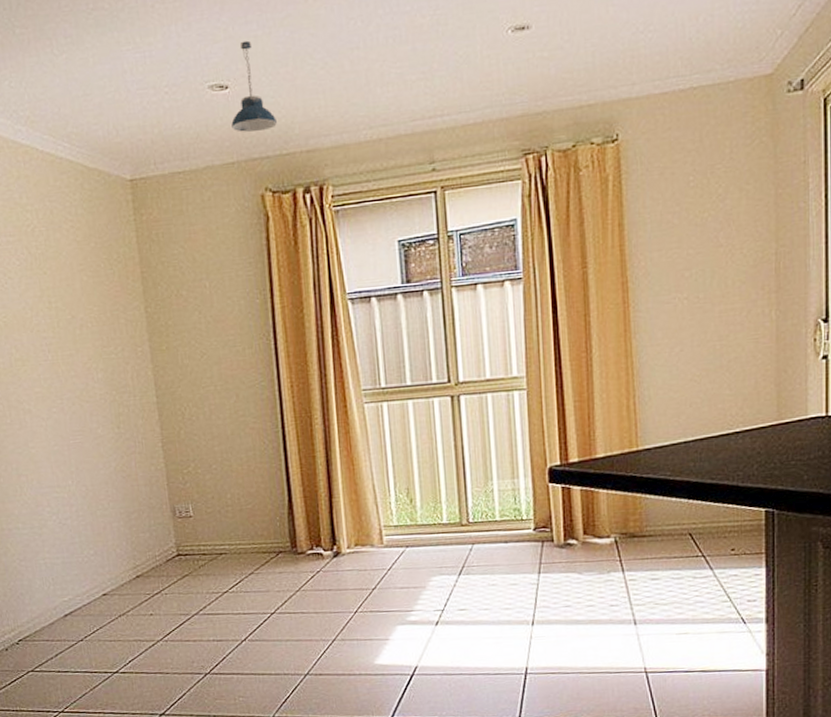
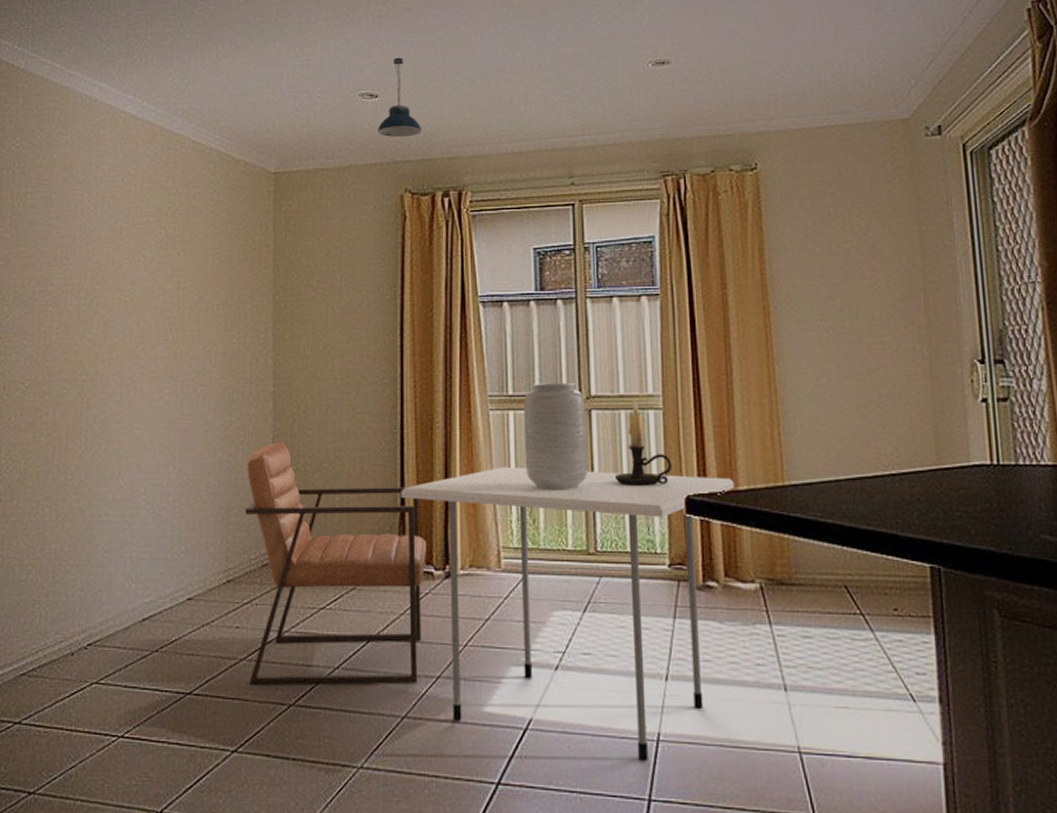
chair: none [140,449,316,660] -> present [245,442,427,685]
dining table: none [287,448,593,692] -> present [401,466,734,762]
vase: none [396,371,459,473] -> present [524,383,589,490]
candle holder: none [483,382,536,463] -> present [614,399,672,486]

